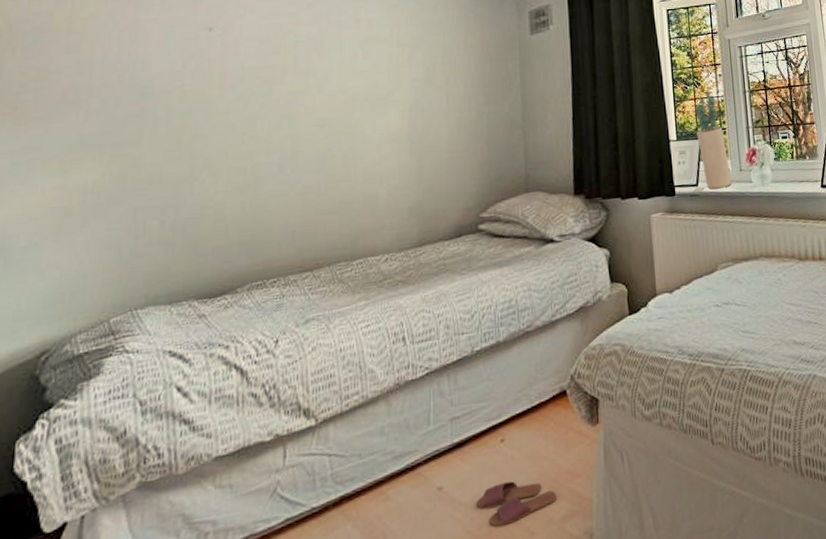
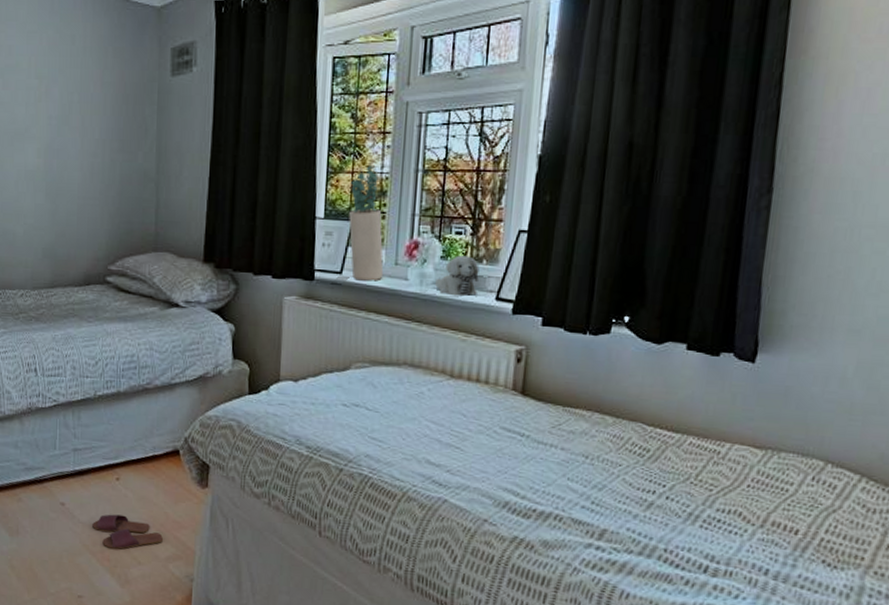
plush toy: none [774,155,807,190] -> present [435,255,480,297]

